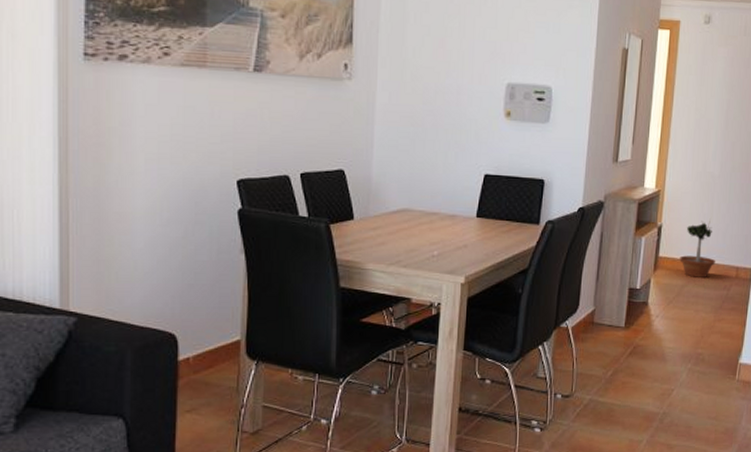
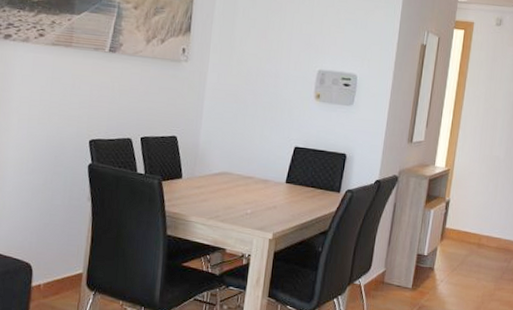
potted tree: present [679,220,715,277] -> none [464,198,498,250]

